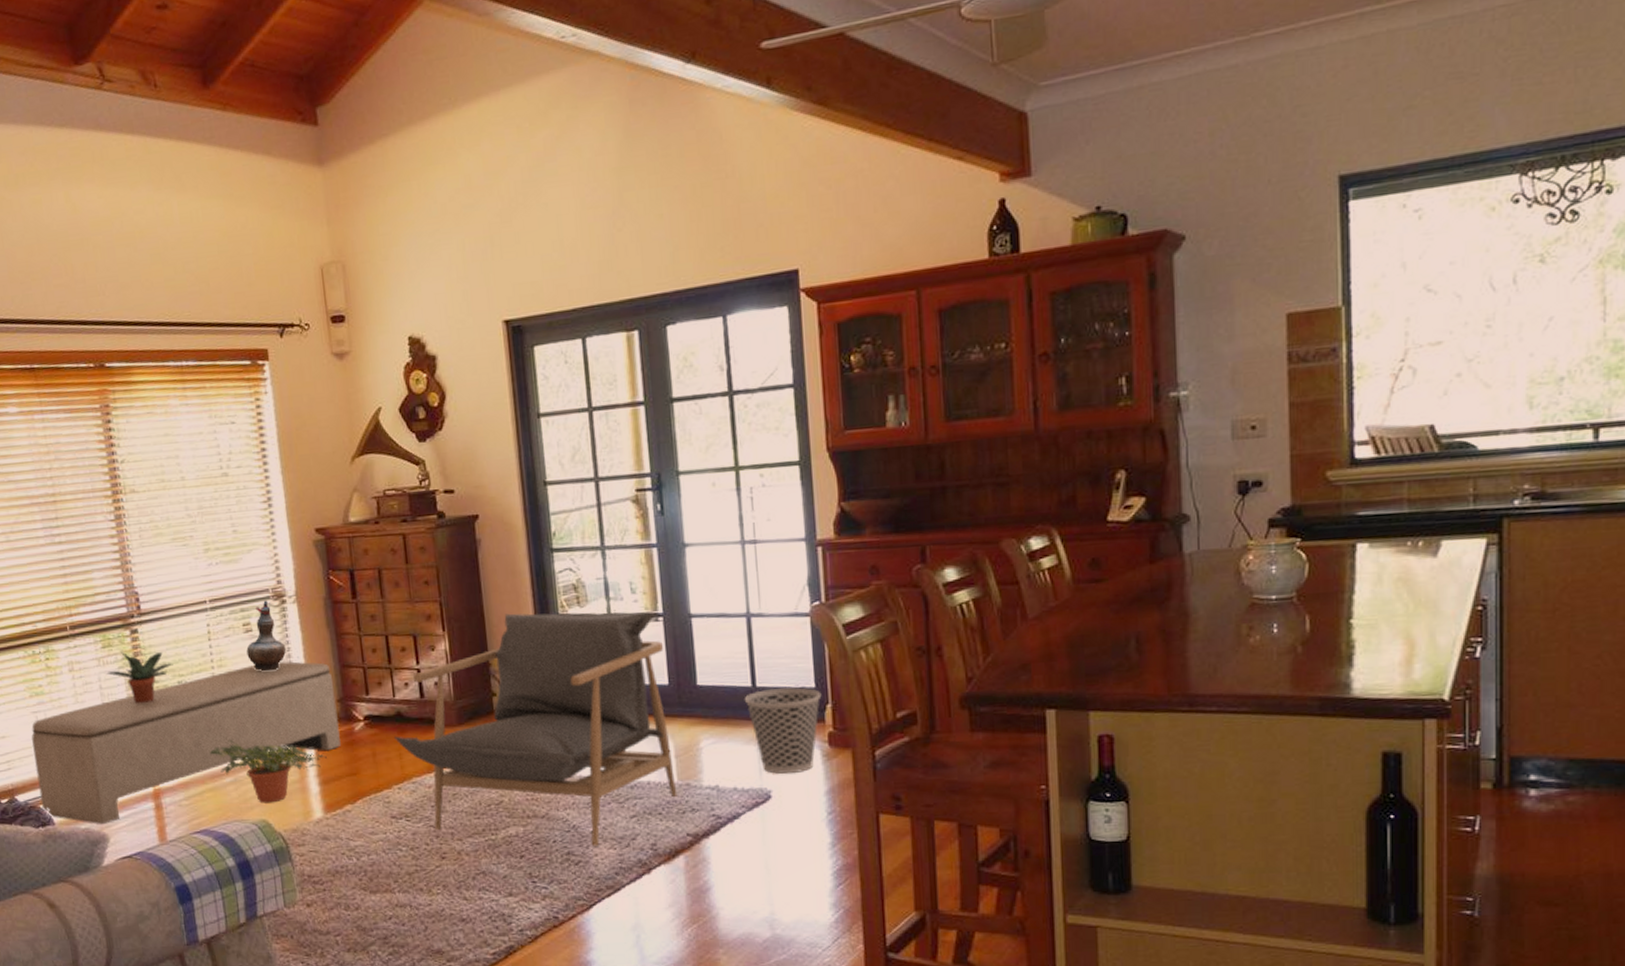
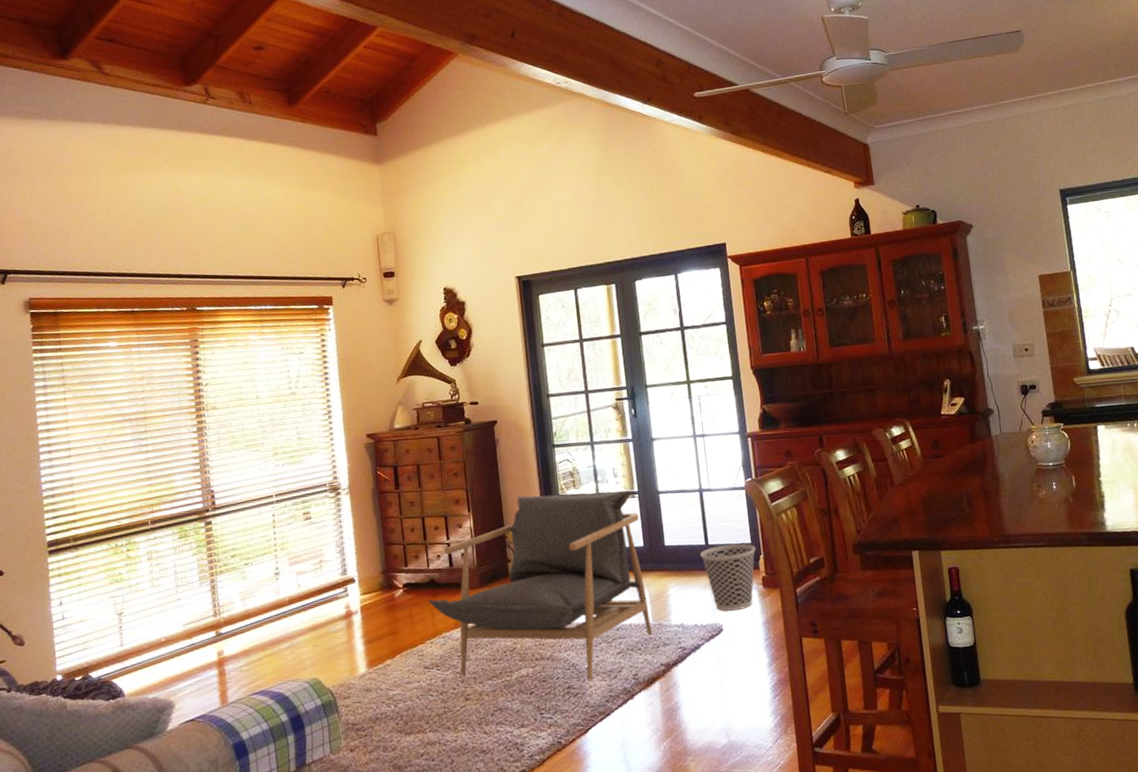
bench: present [31,661,341,824] -> none [109,542,383,693]
potted plant: present [106,651,174,703] -> none [181,540,242,584]
potted plant: present [209,740,327,803] -> none [269,611,371,664]
decorative vase: present [246,600,287,671] -> none [305,493,340,551]

